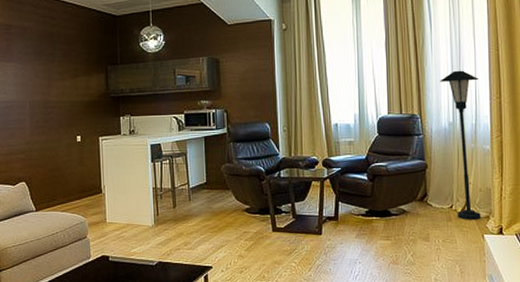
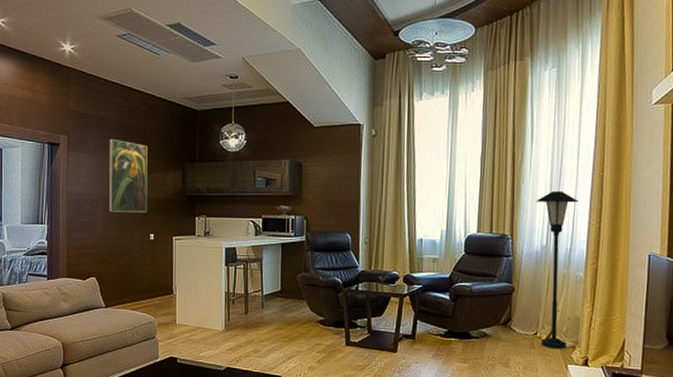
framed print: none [33,47,73,117] -> present [109,138,148,213]

